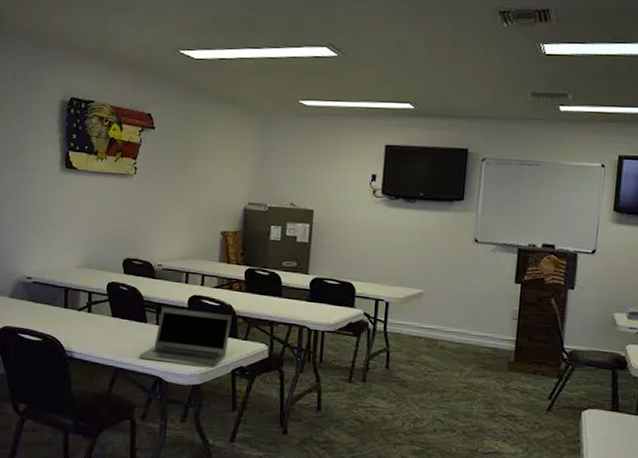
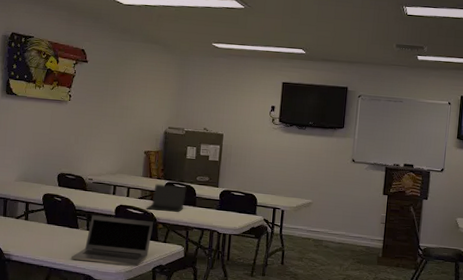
laptop: none [223,270,271,305] -> present [146,183,187,213]

